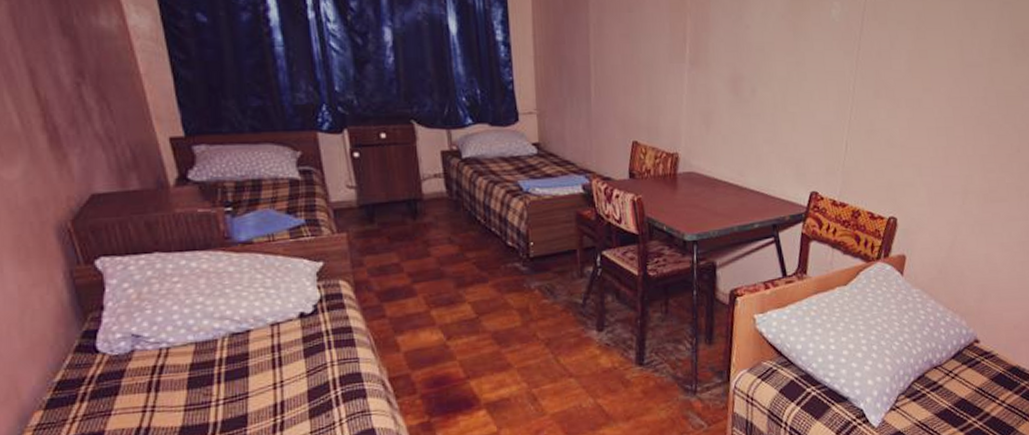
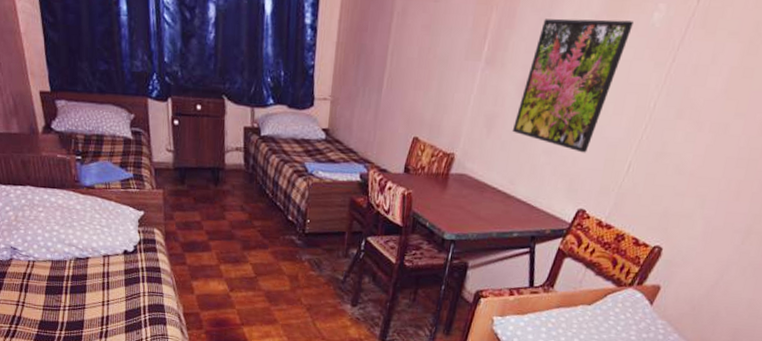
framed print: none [729,18,817,138] -> present [512,18,634,153]

